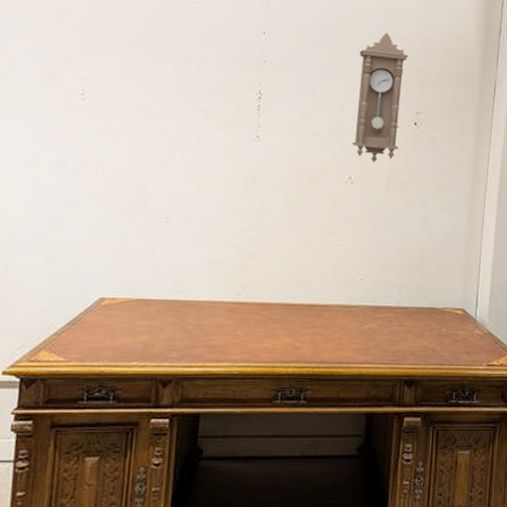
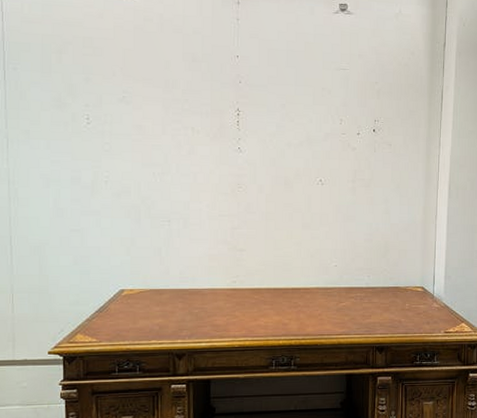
pendulum clock: present [351,32,408,163] -> none [320,50,365,167]

